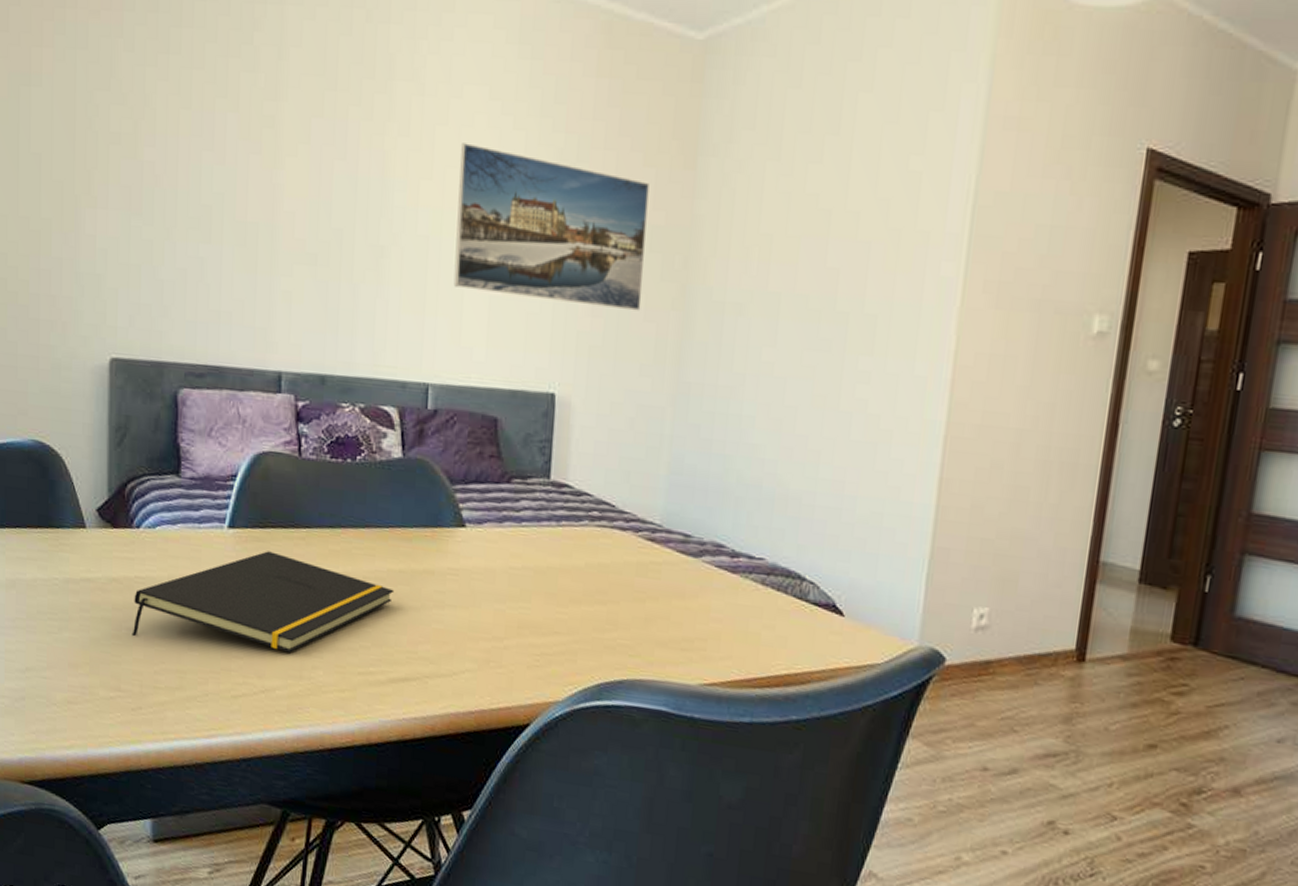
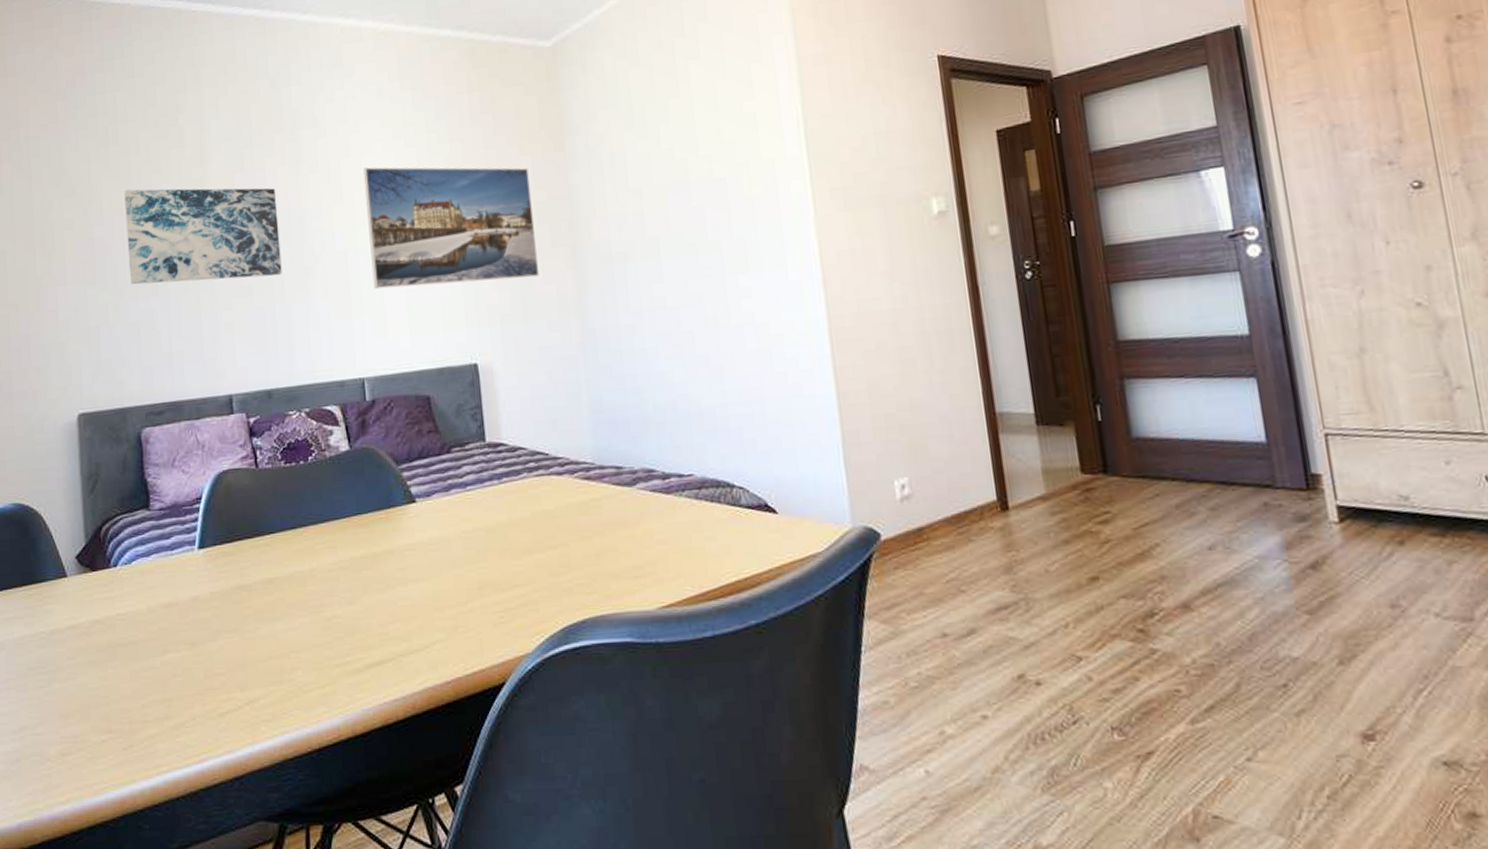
notepad: present [132,551,395,652] -> none [117,563,359,675]
wall art: none [180,111,357,249] -> present [124,188,282,285]

